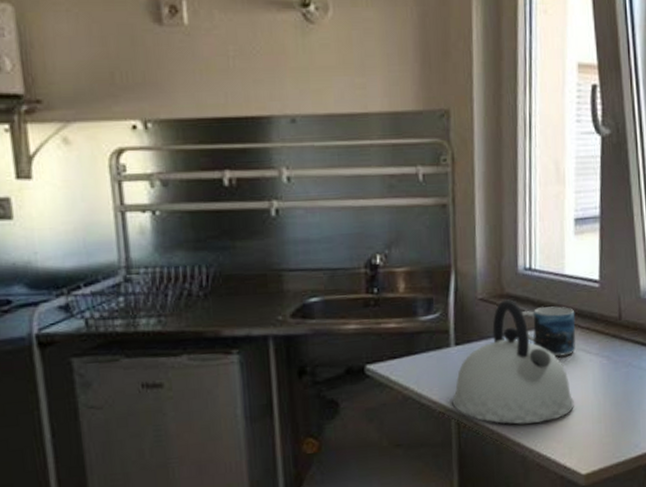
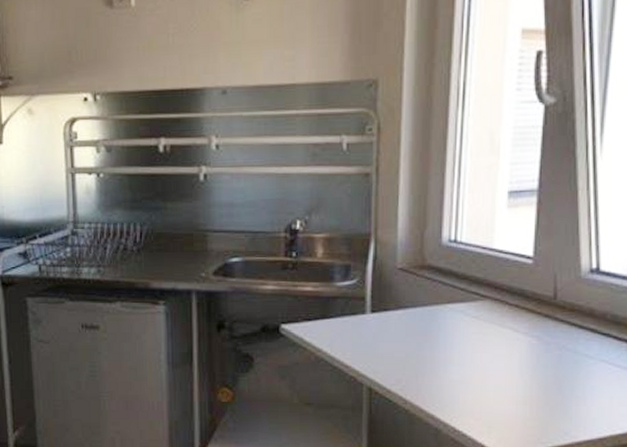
kettle: present [452,299,574,424] -> none [365,271,496,397]
mug: present [522,306,576,357] -> none [444,281,503,332]

